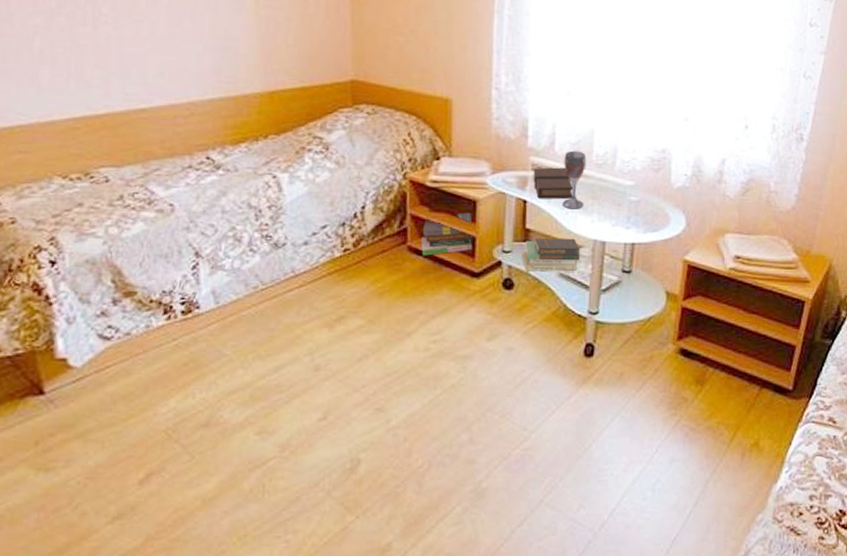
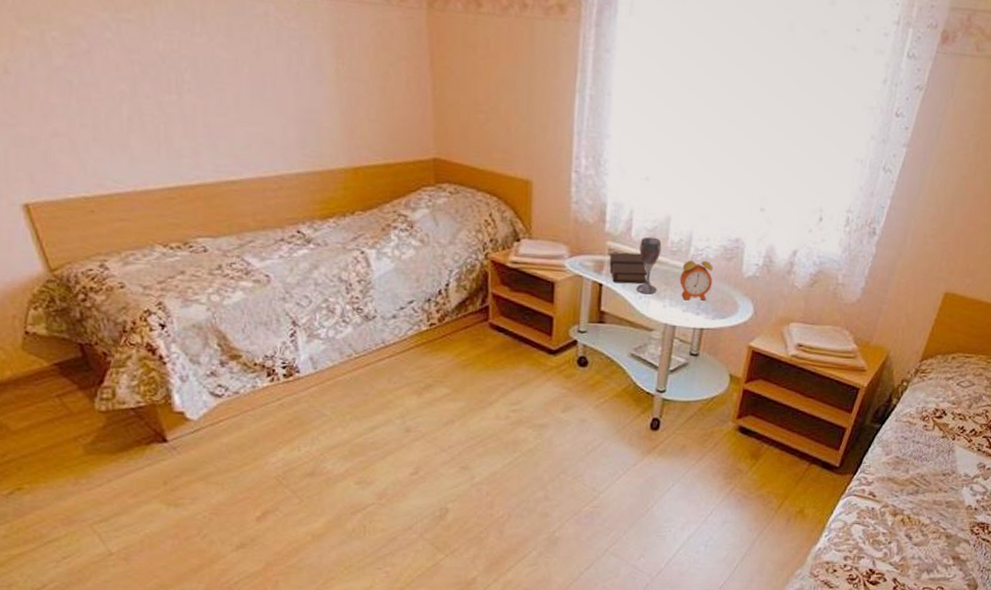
books: present [420,212,474,256] -> none [501,293,551,333]
books: present [521,238,580,272] -> none [595,320,651,353]
alarm clock: none [607,167,641,215] -> present [679,254,713,301]

